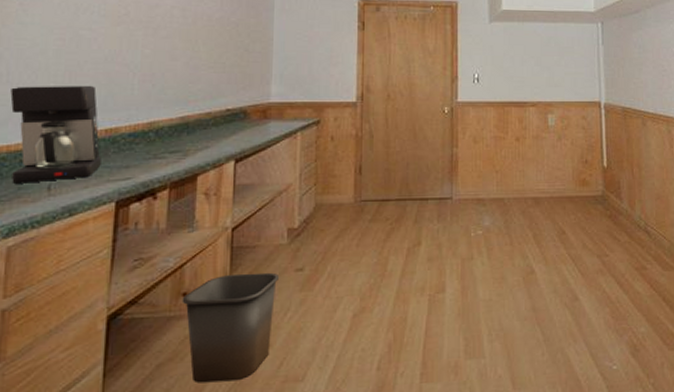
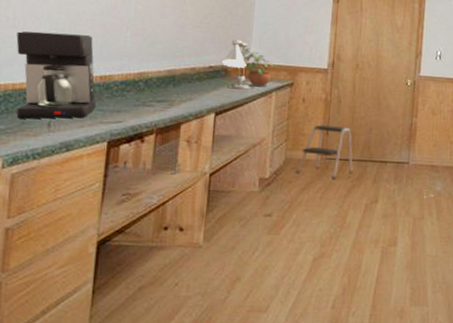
waste bin: present [182,272,279,384] -> none [163,214,249,307]
desk lamp: none [241,78,277,132] -> present [222,39,254,90]
potted plant: none [260,86,298,128] -> present [241,48,274,87]
step stool: none [328,163,392,224] -> present [296,124,354,180]

